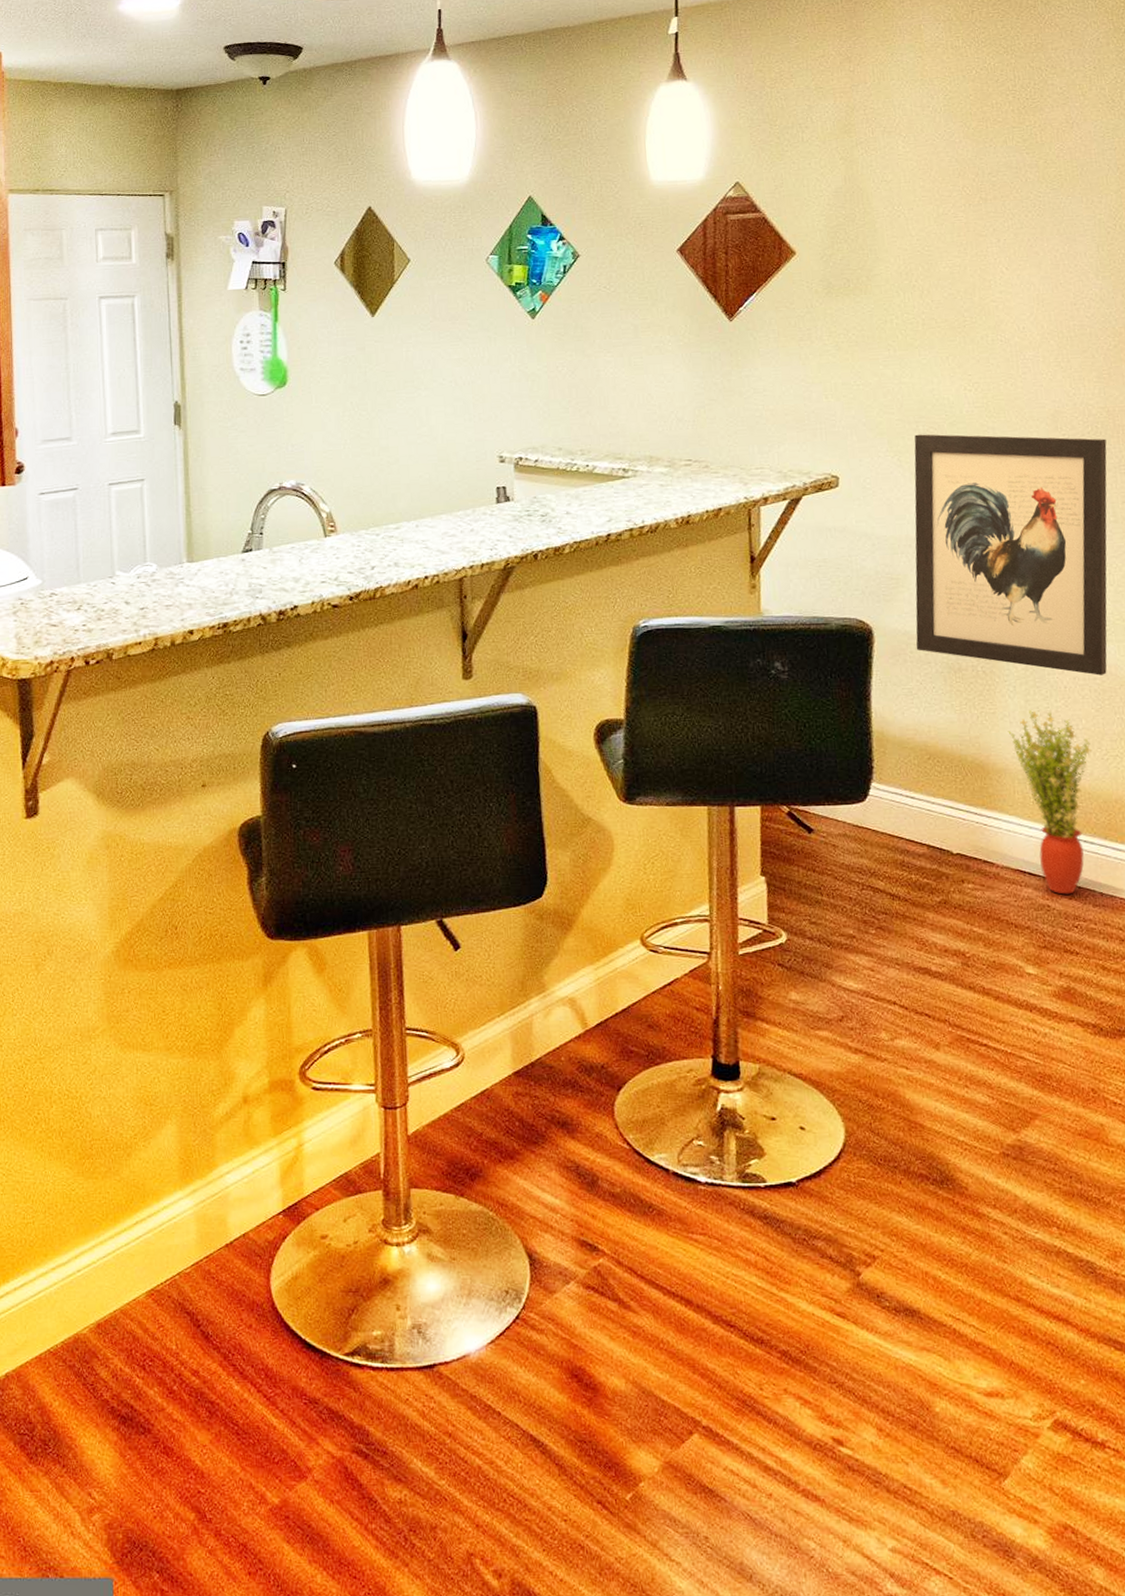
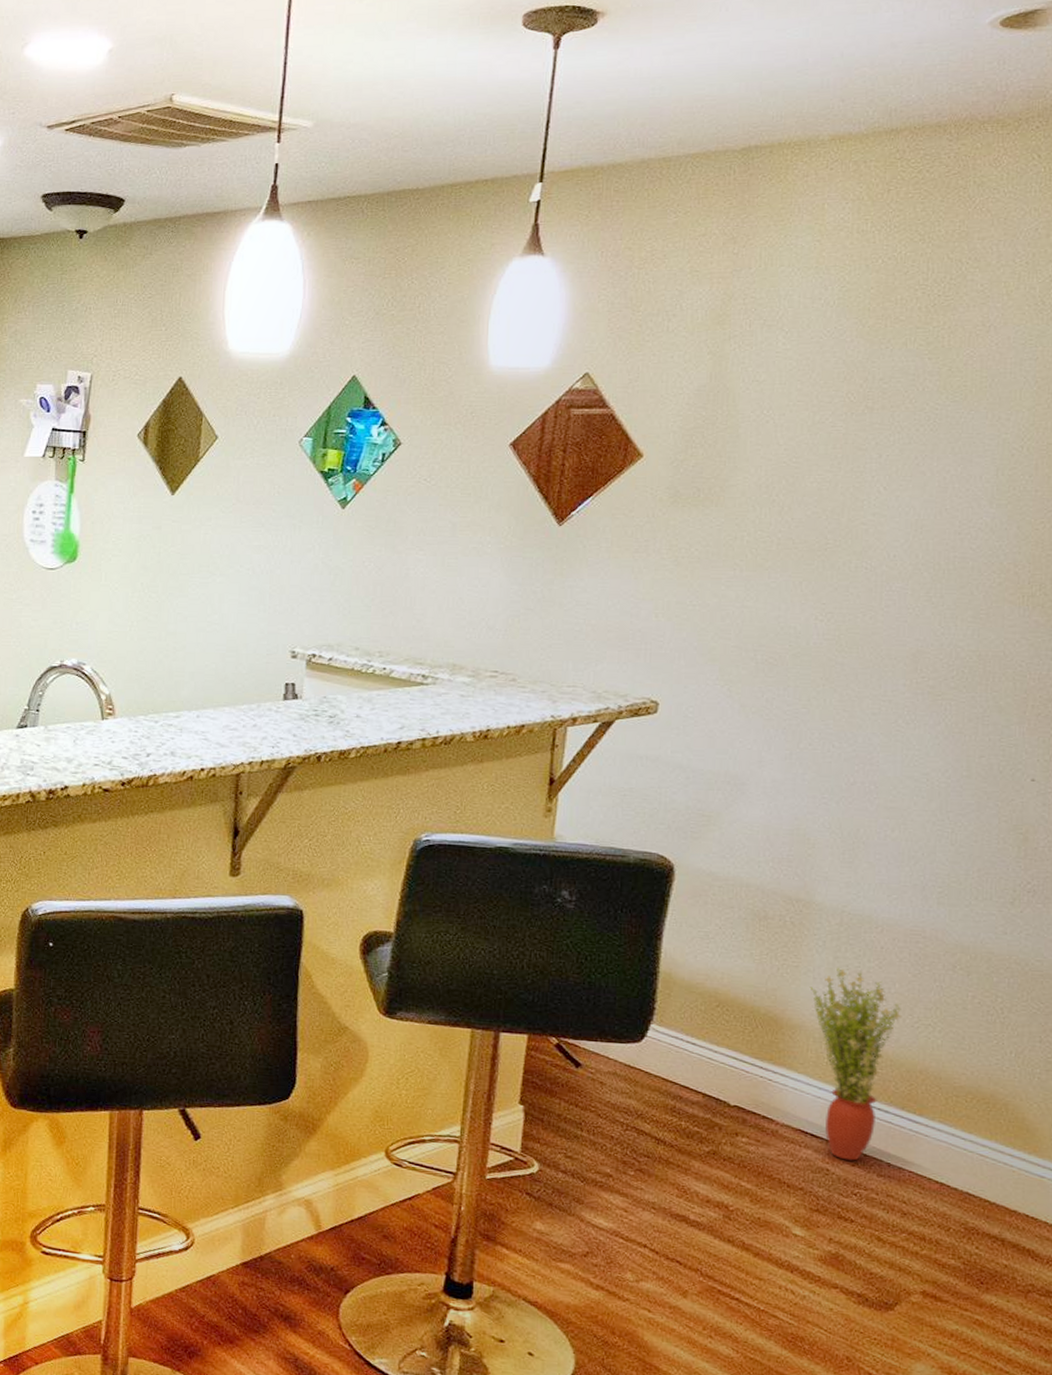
wall art: present [914,434,1107,676] -> none [720,664,972,939]

